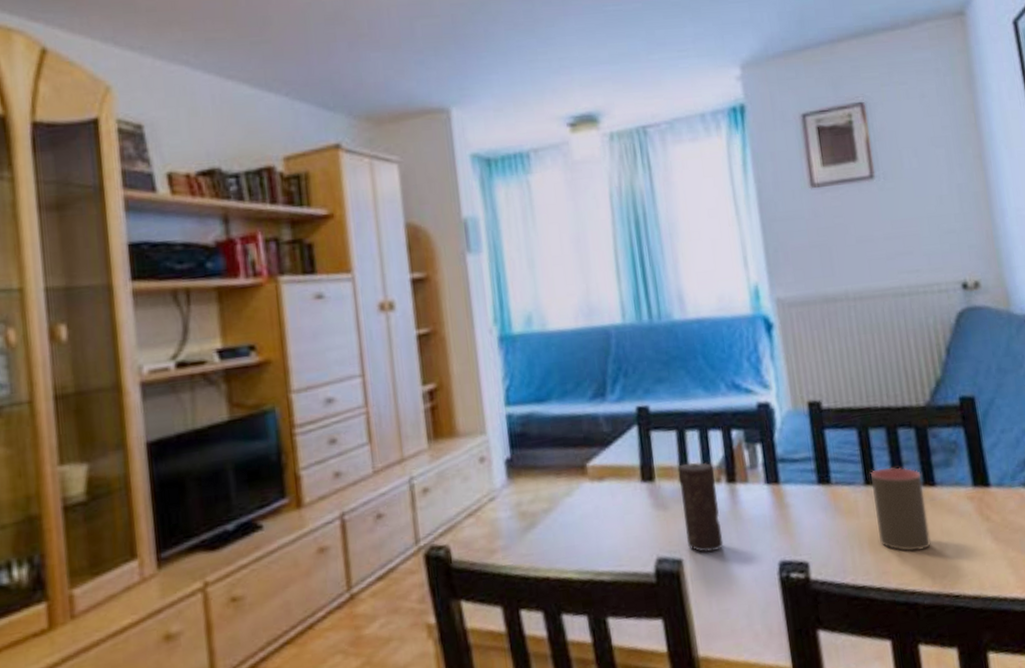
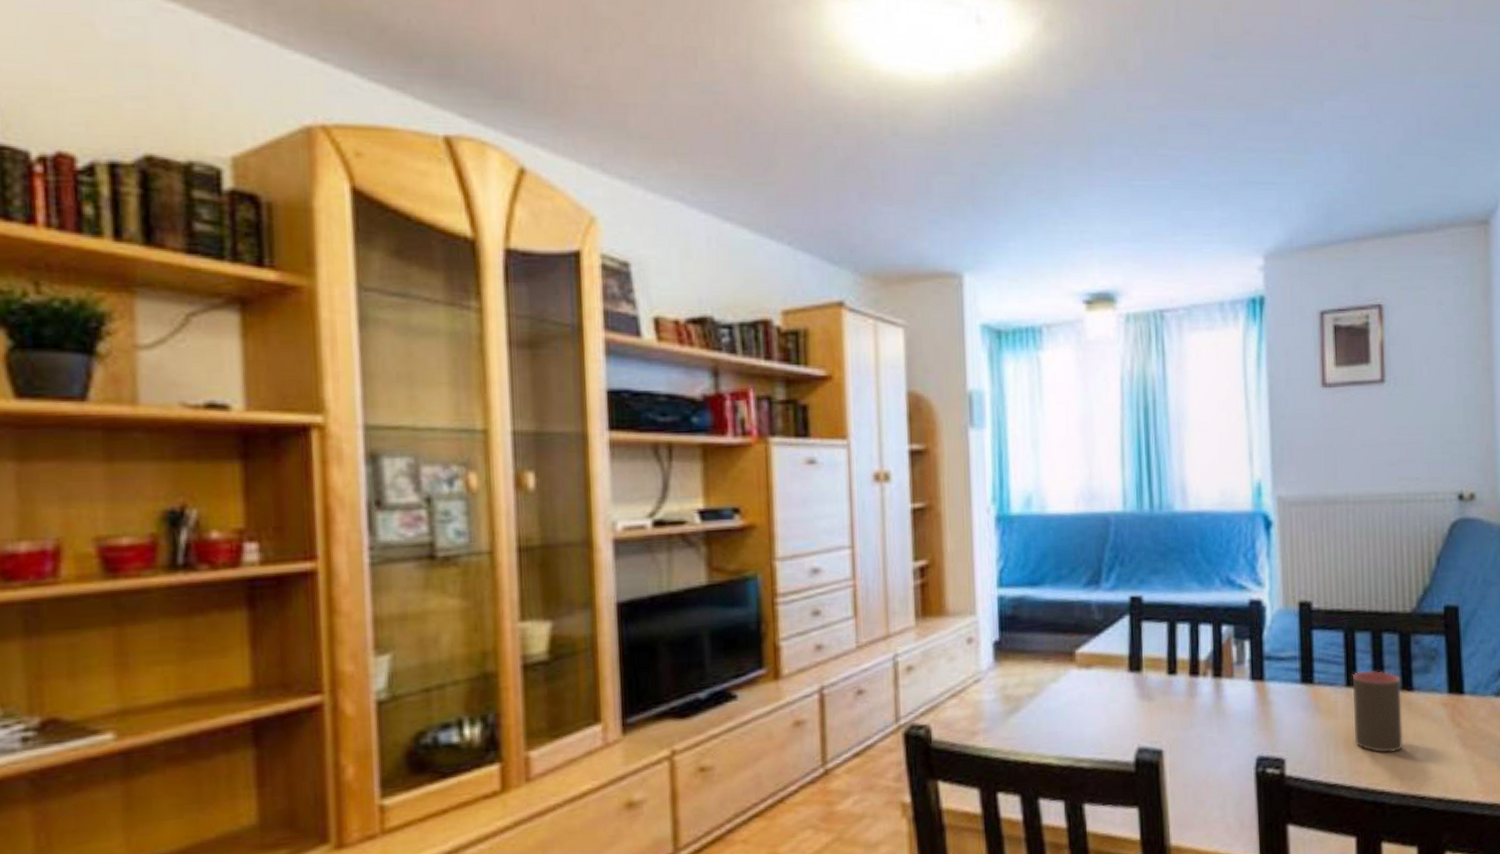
candle: present [678,461,724,553] -> none [1166,654,1204,745]

